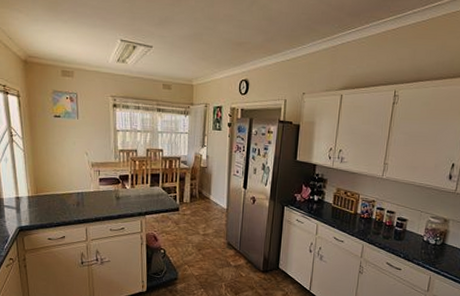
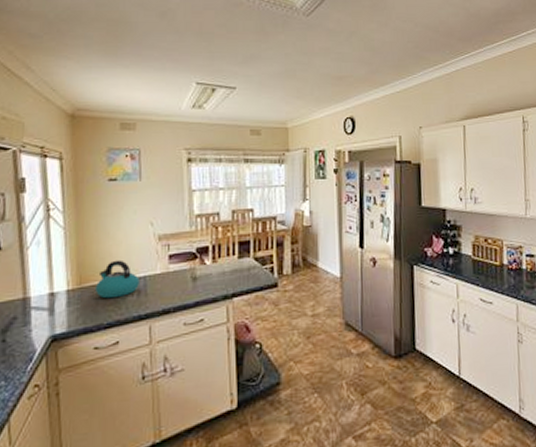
kettle: none [48,178,78,206] -> present [96,260,139,299]

